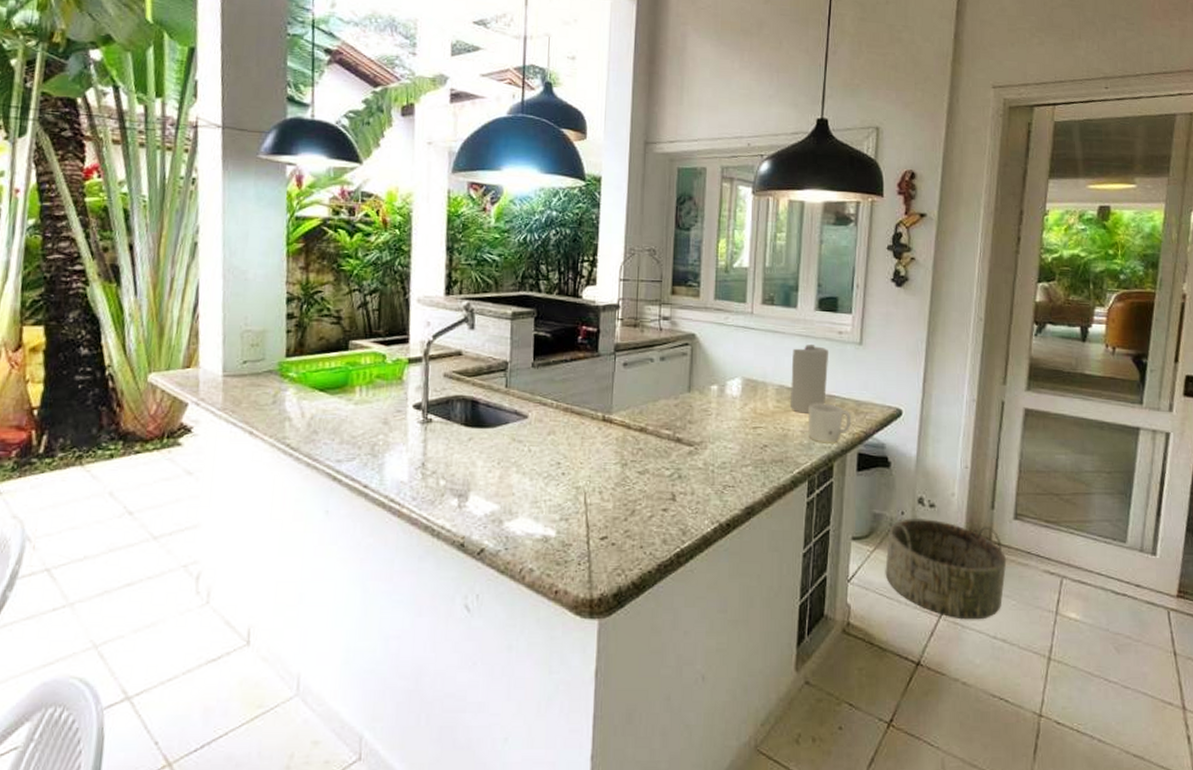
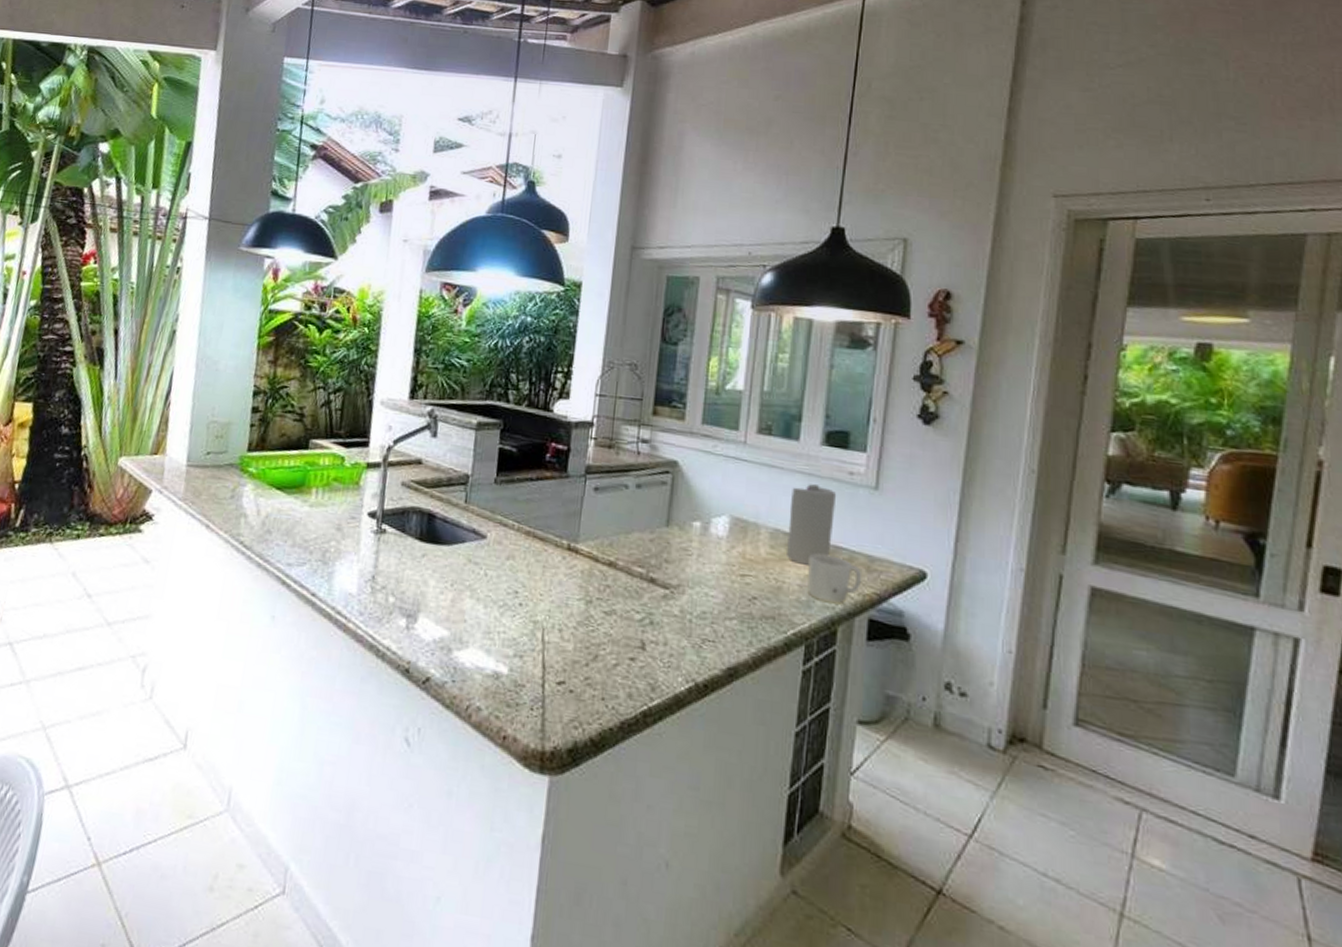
basket: present [885,517,1007,620] -> none [899,706,1063,848]

